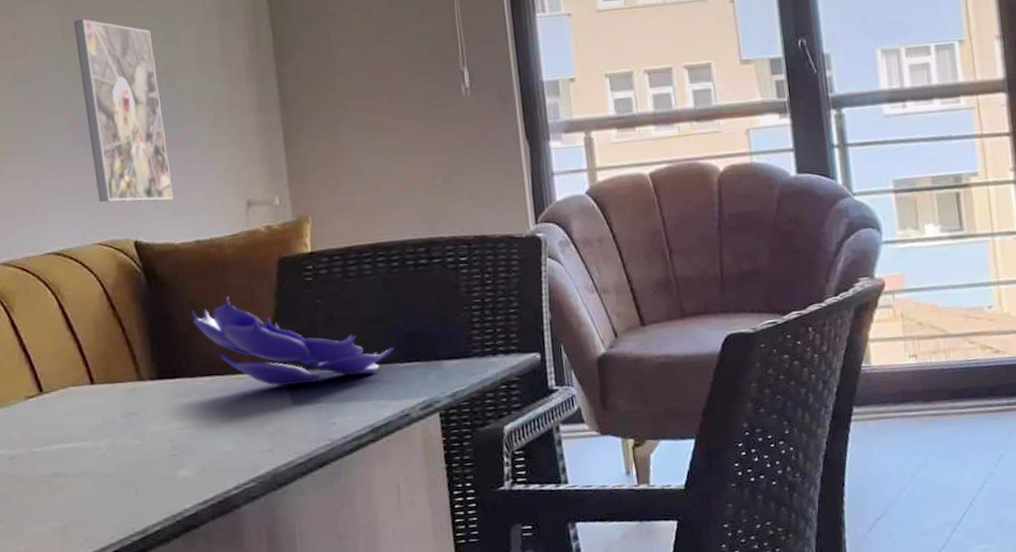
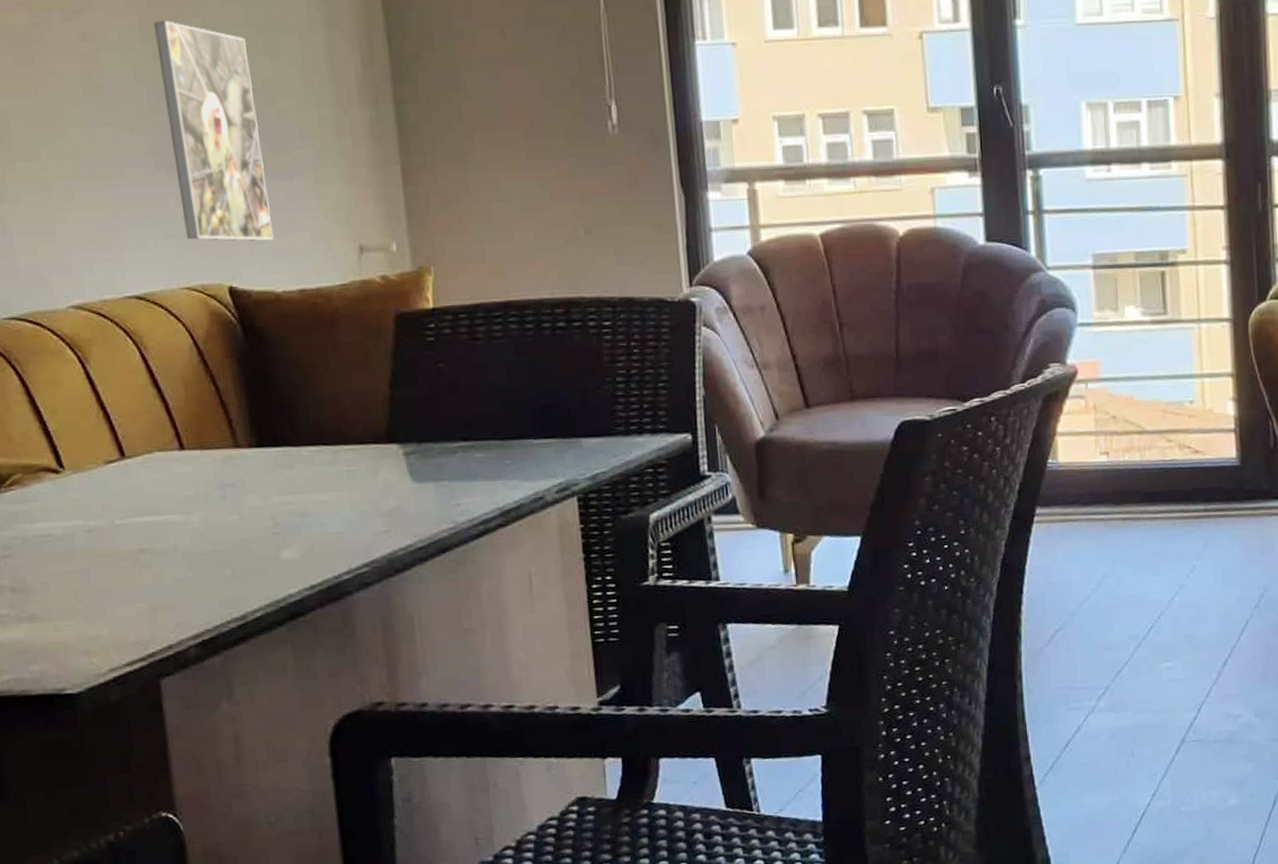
decorative bowl: present [191,296,394,387] -> none [295,355,527,461]

